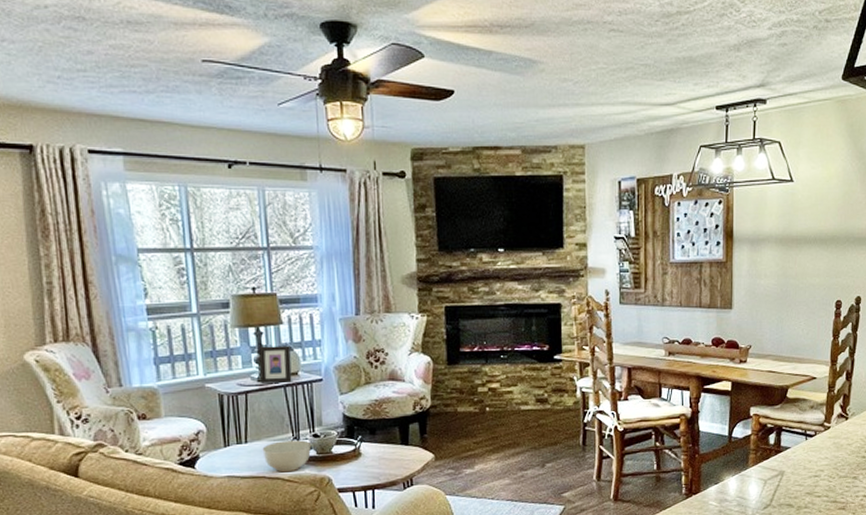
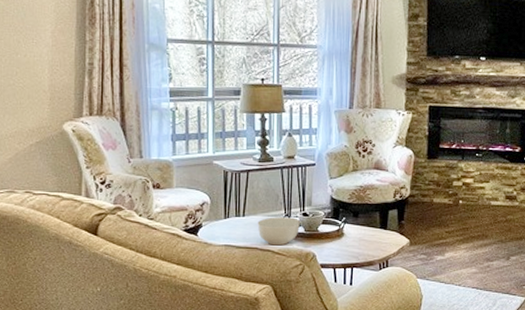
picture frame: present [259,345,292,383] -> none [261,131,290,165]

